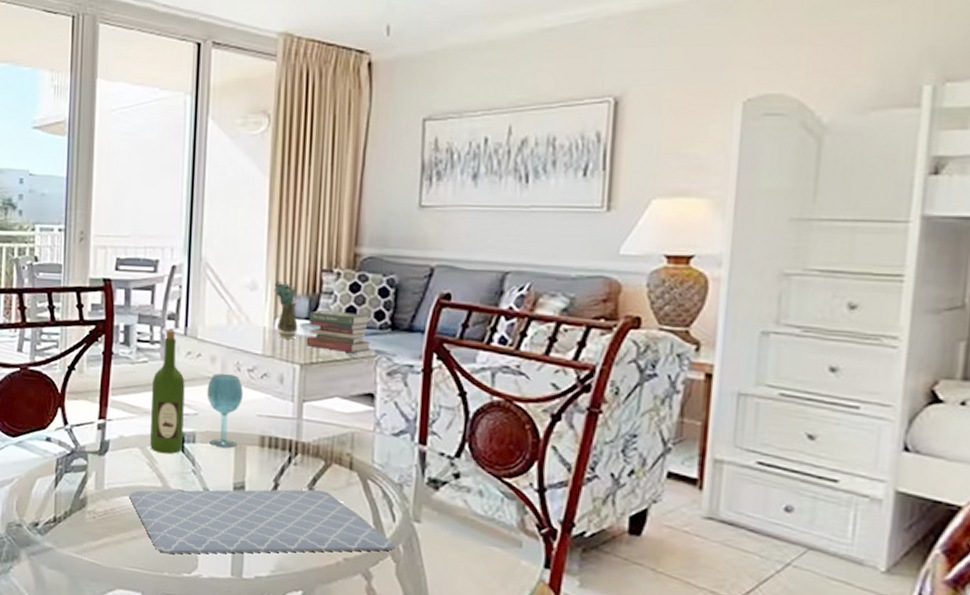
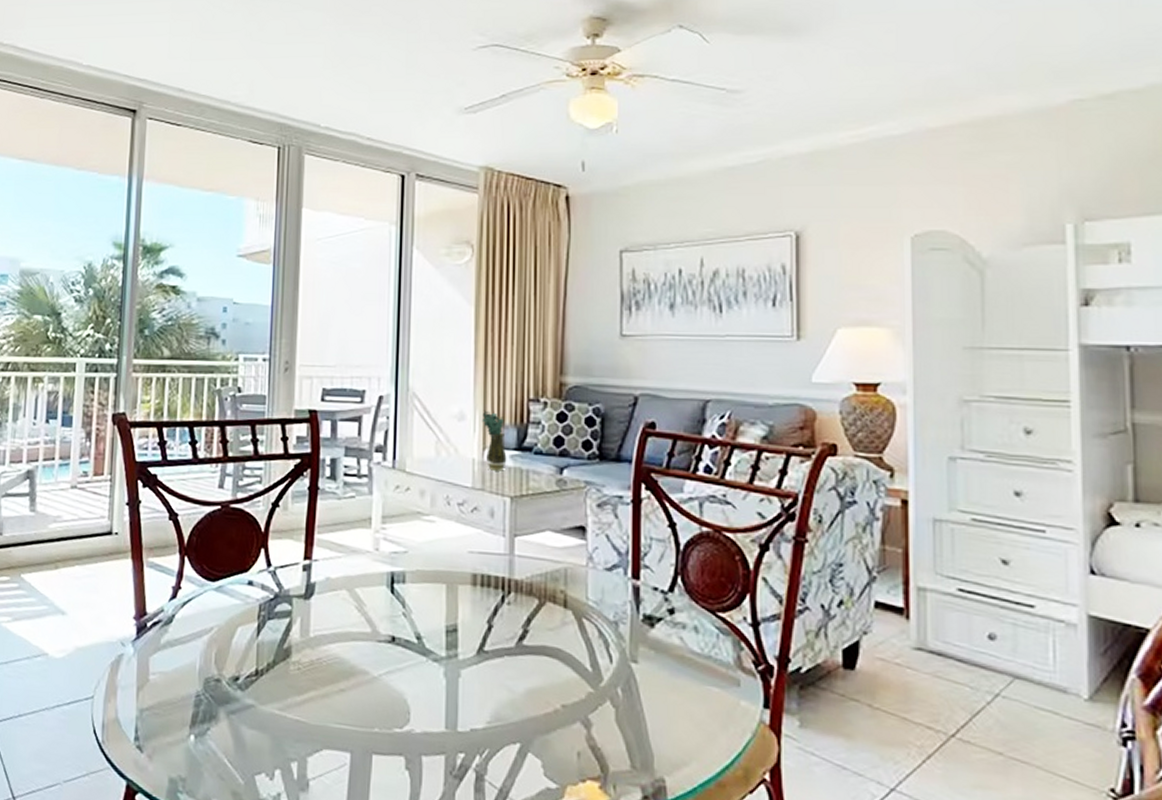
placemat: present [128,489,396,554] -> none [336,630,614,707]
wine bottle: present [150,329,185,454] -> none [358,462,394,596]
wine glass: present [206,373,243,448] -> none [416,508,453,588]
books: present [306,310,370,353] -> none [515,441,579,484]

